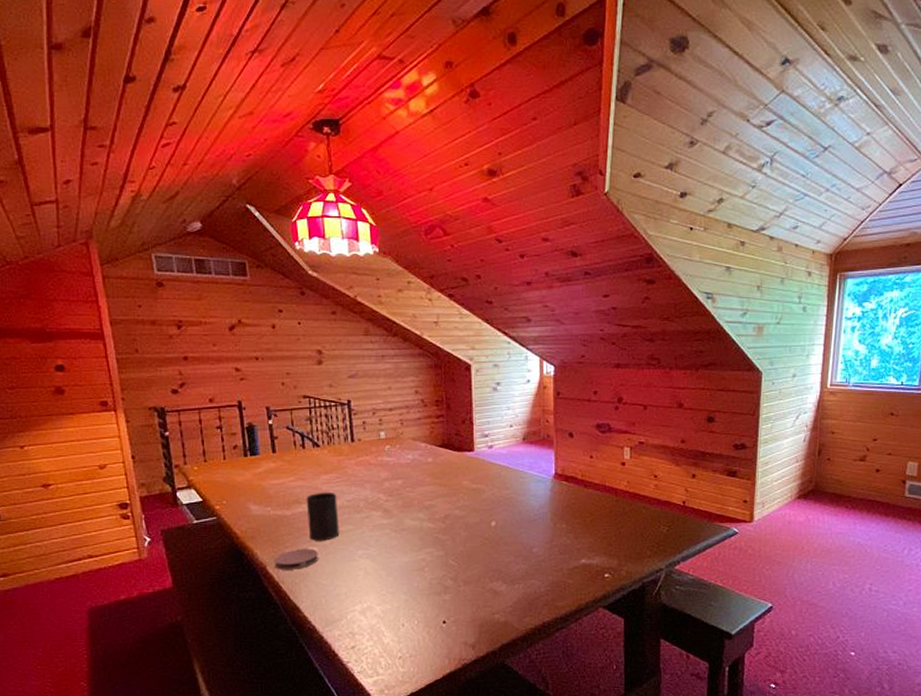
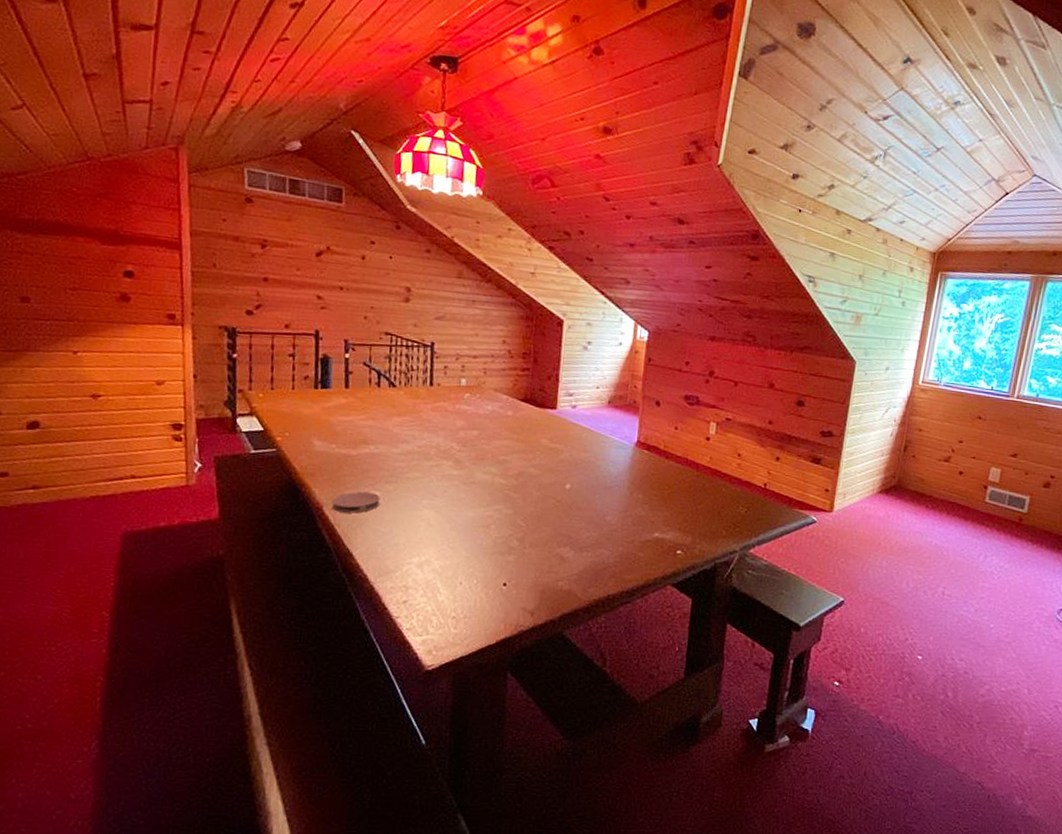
cup: present [306,492,340,541] -> none [373,434,408,486]

